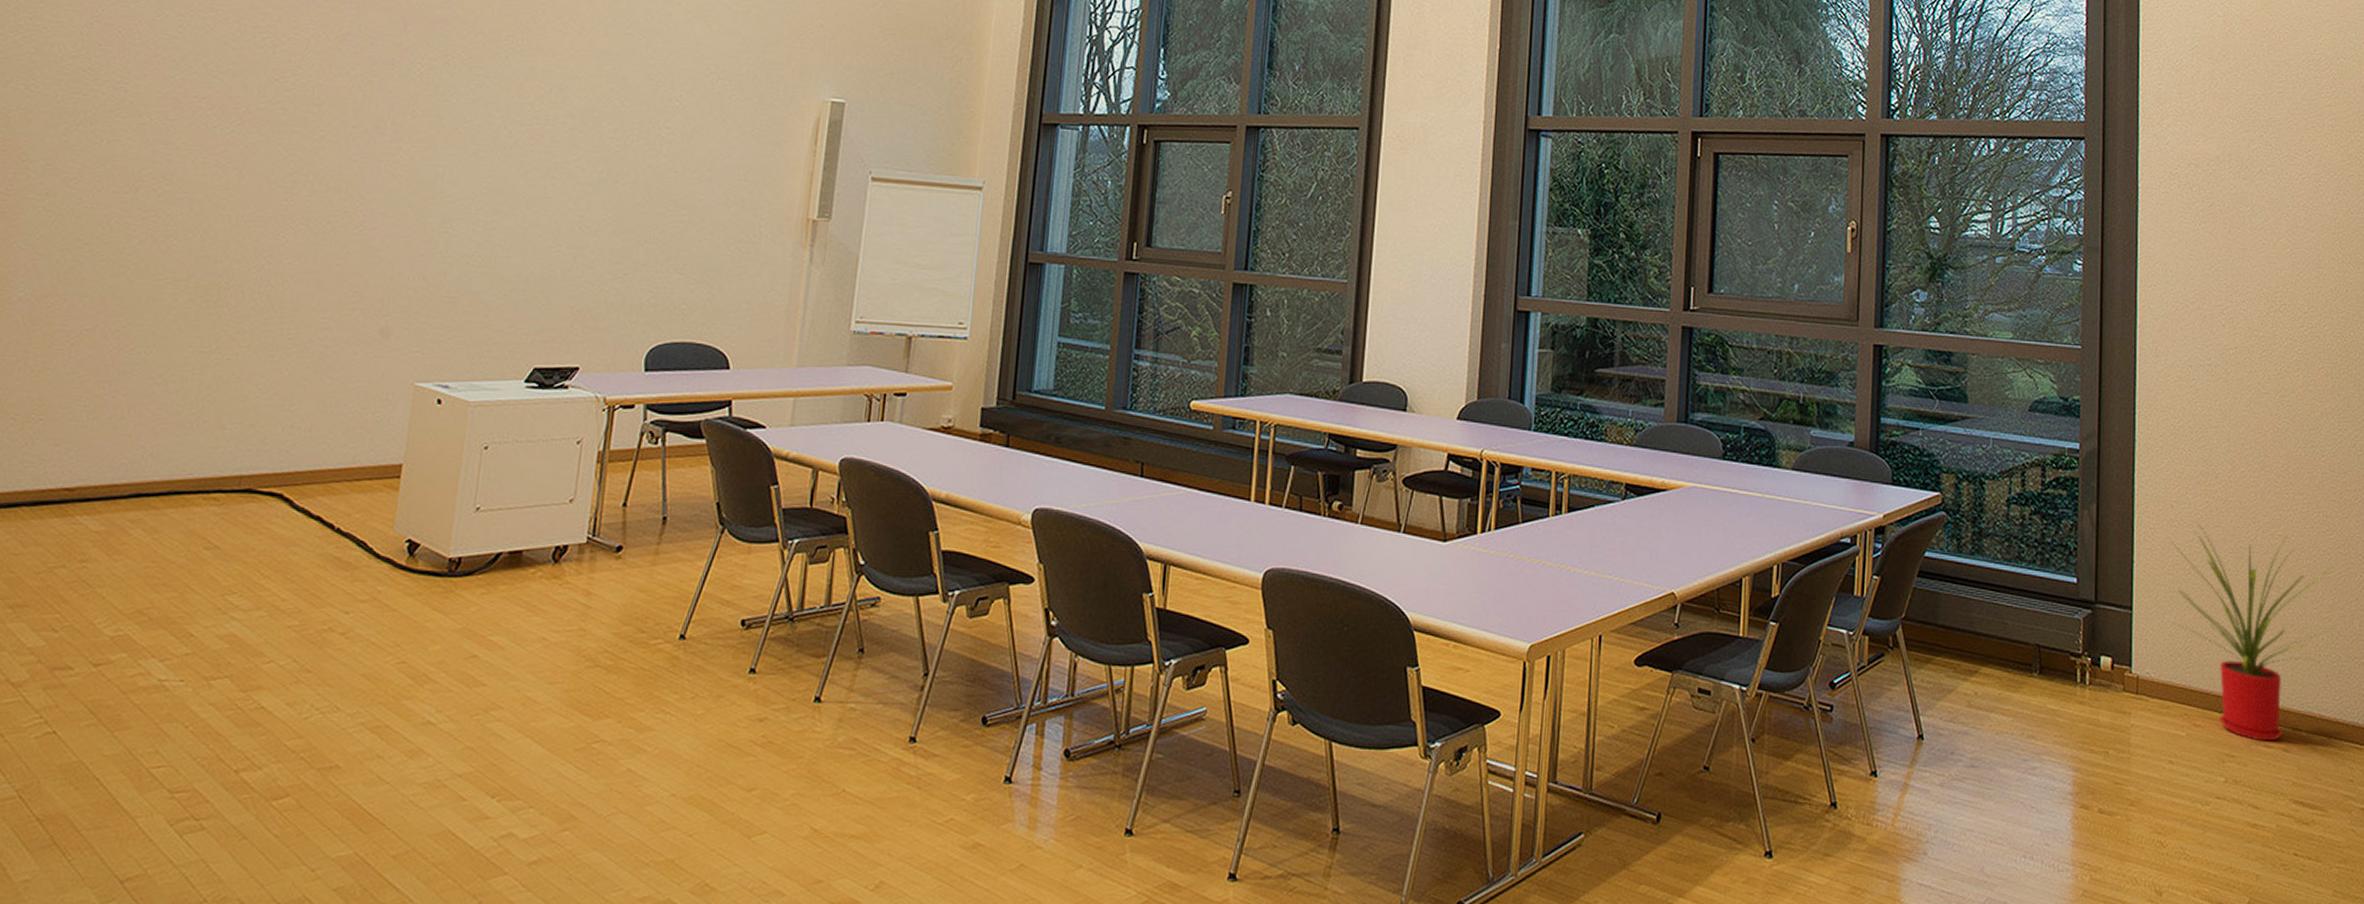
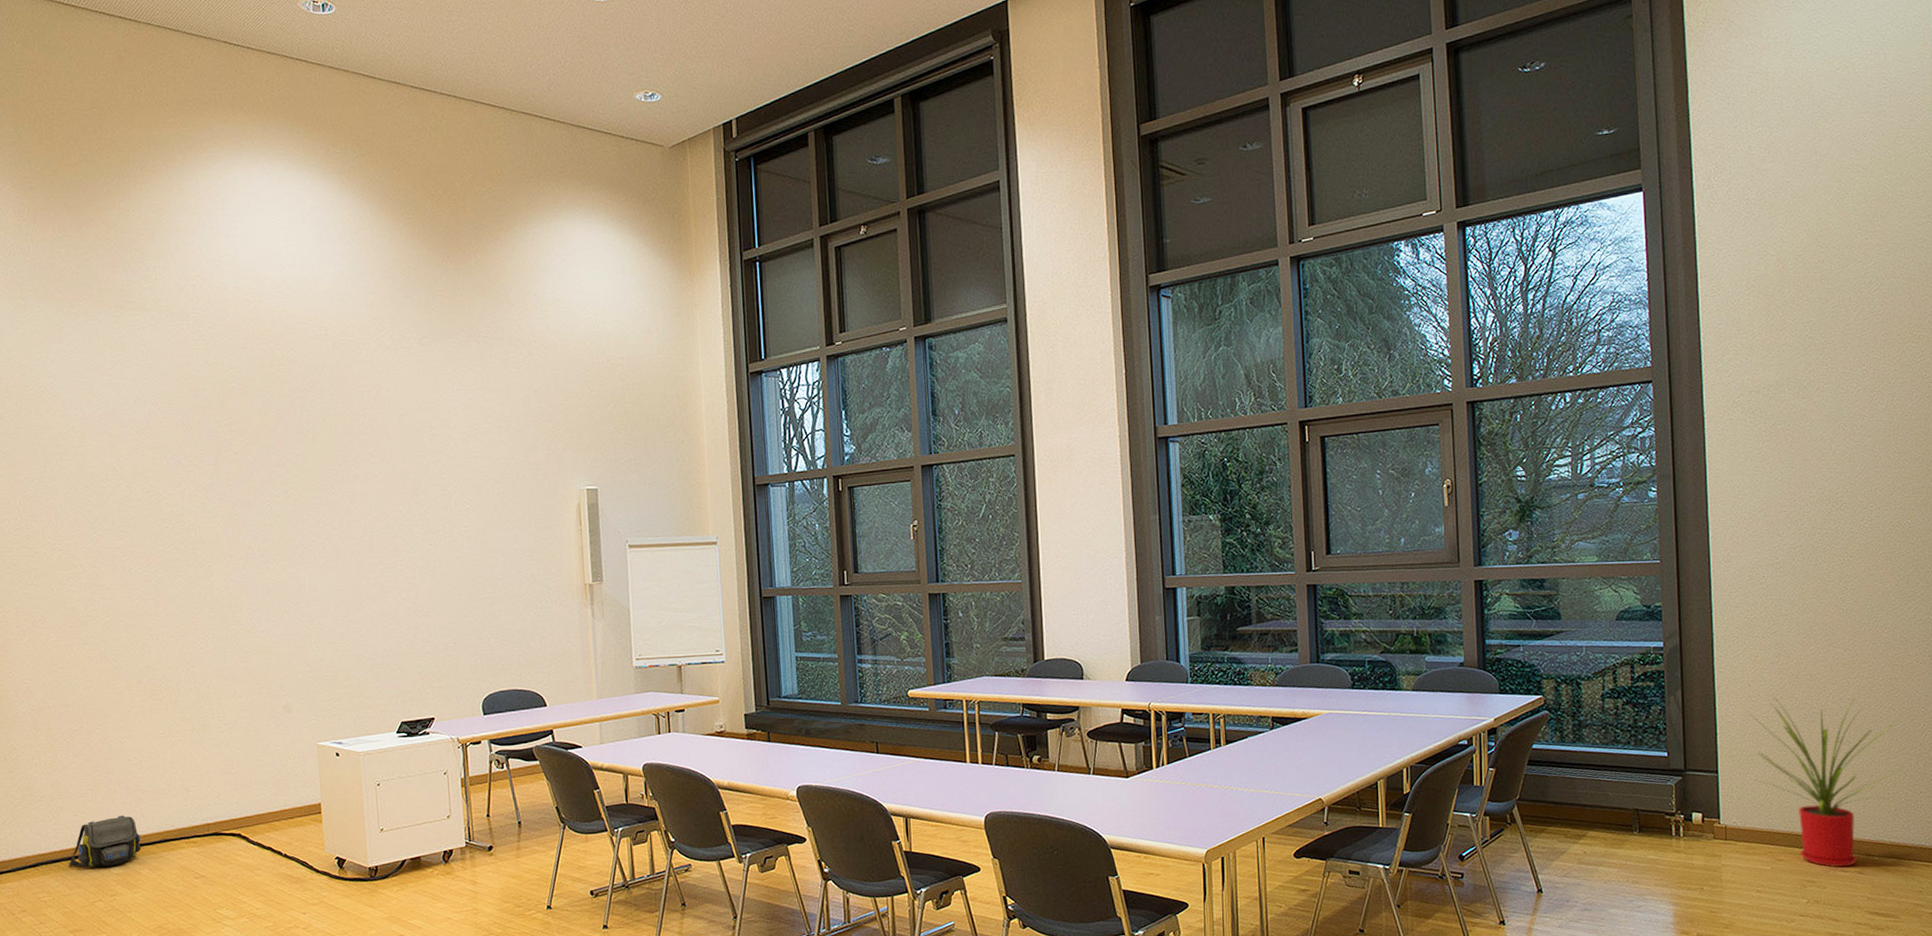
shoulder bag: none [29,452,142,521] -> present [68,816,141,869]

